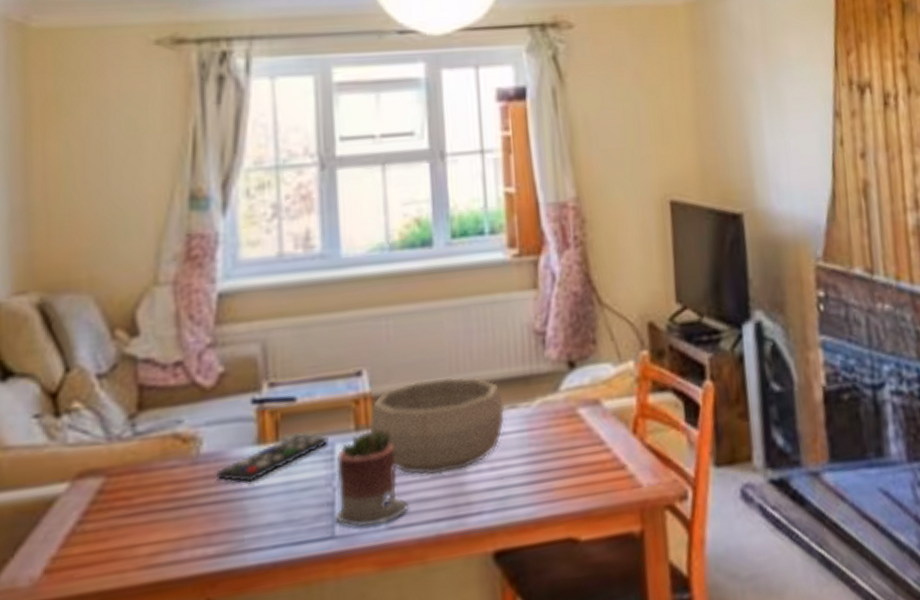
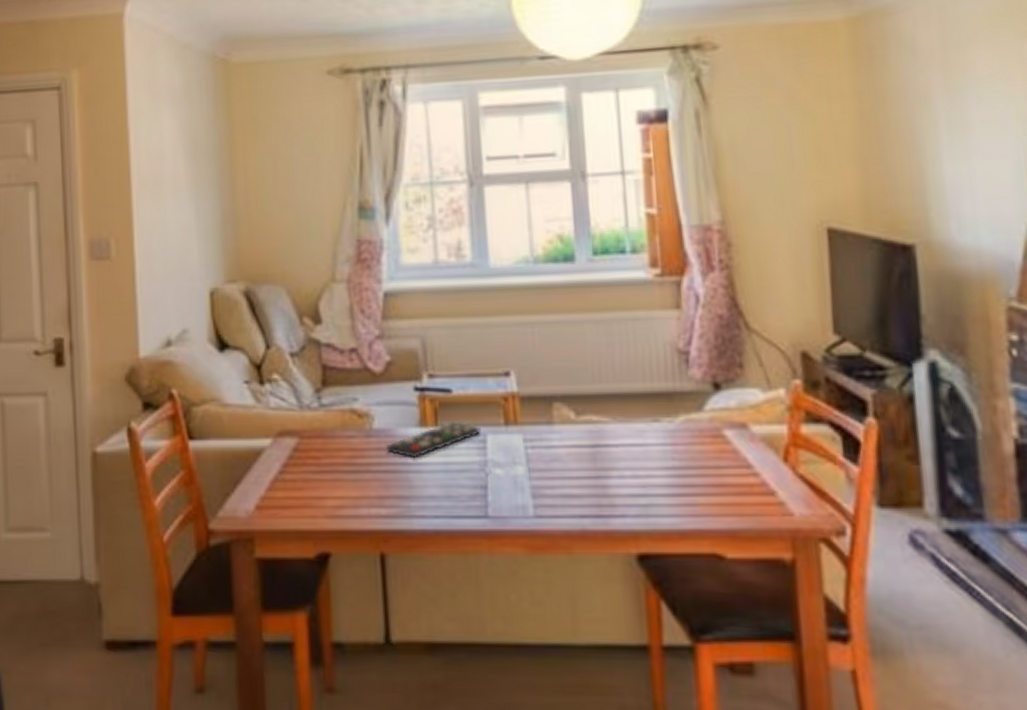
succulent planter: present [335,428,409,528] -> none [488,425,555,512]
decorative bowl: present [368,376,505,476] -> none [517,385,648,474]

